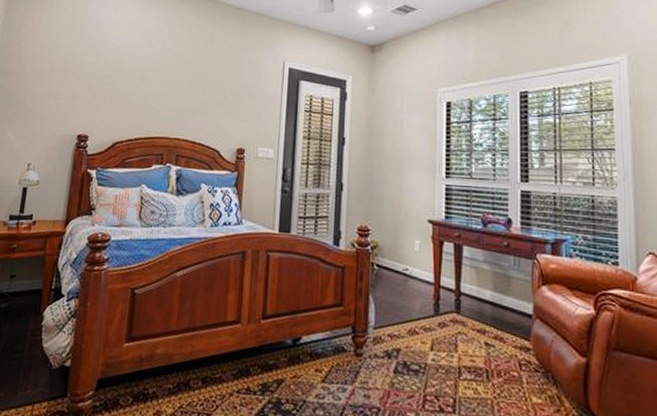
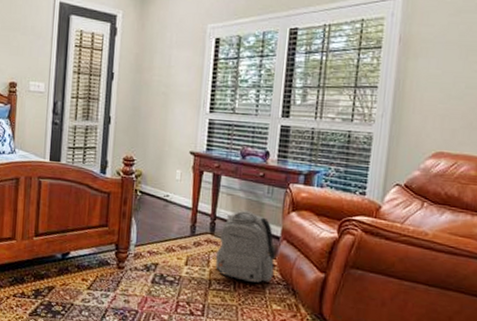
backpack: none [463,284,531,370] -> present [215,210,276,283]

